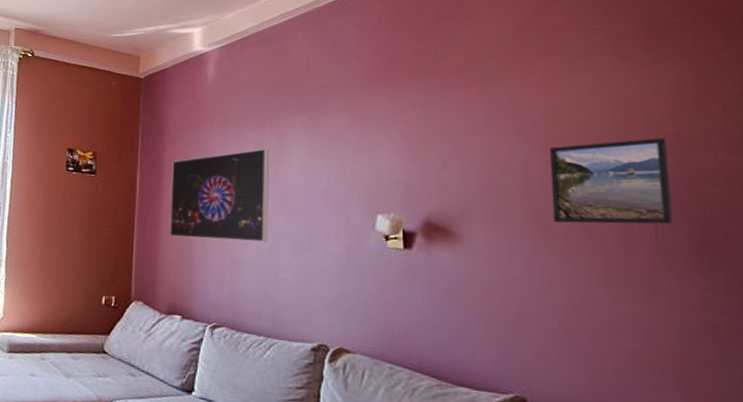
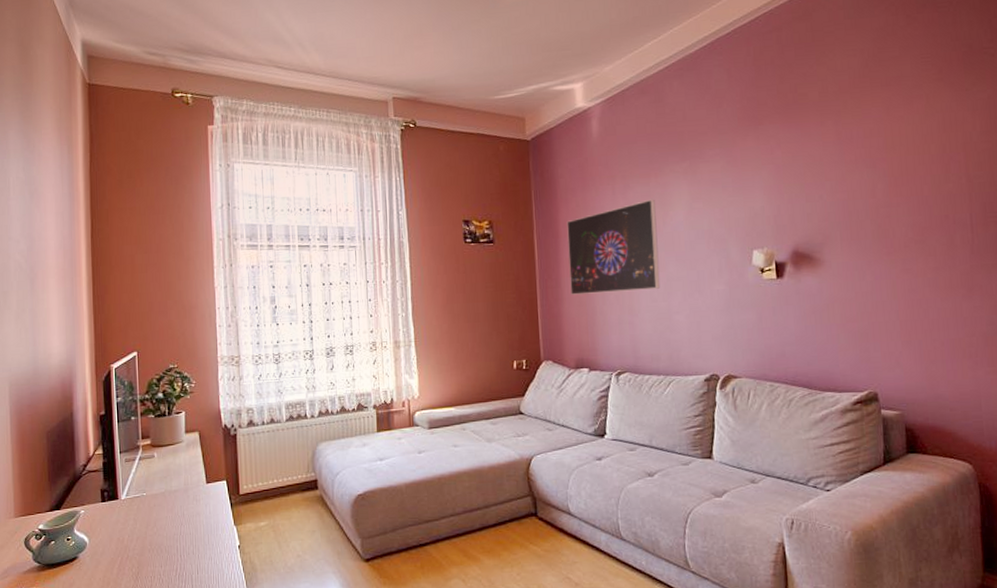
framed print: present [549,138,674,225] -> none [891,154,985,239]

